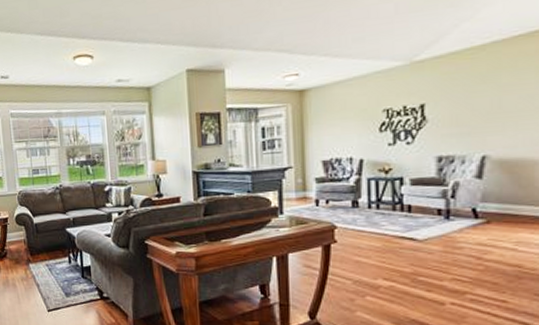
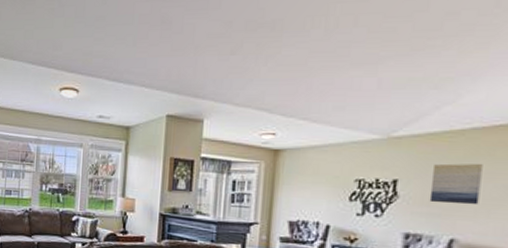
wall art: none [457,76,506,123] -> present [429,163,483,205]

